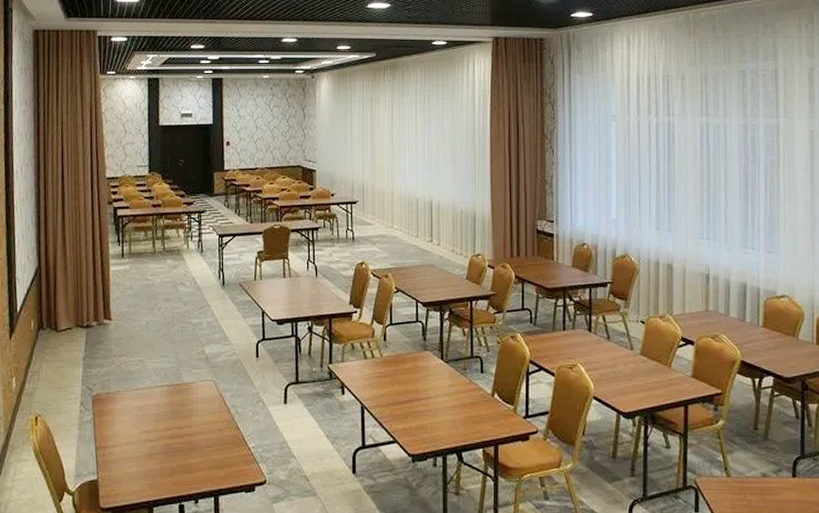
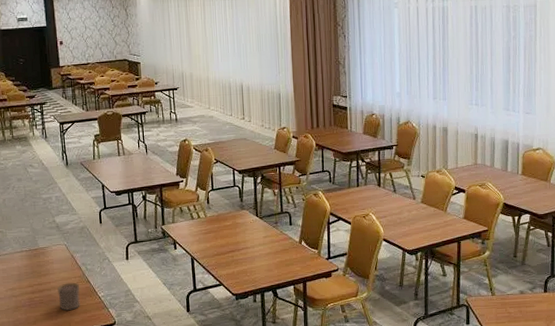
cup: none [200,428,226,462] -> present [57,282,80,310]

